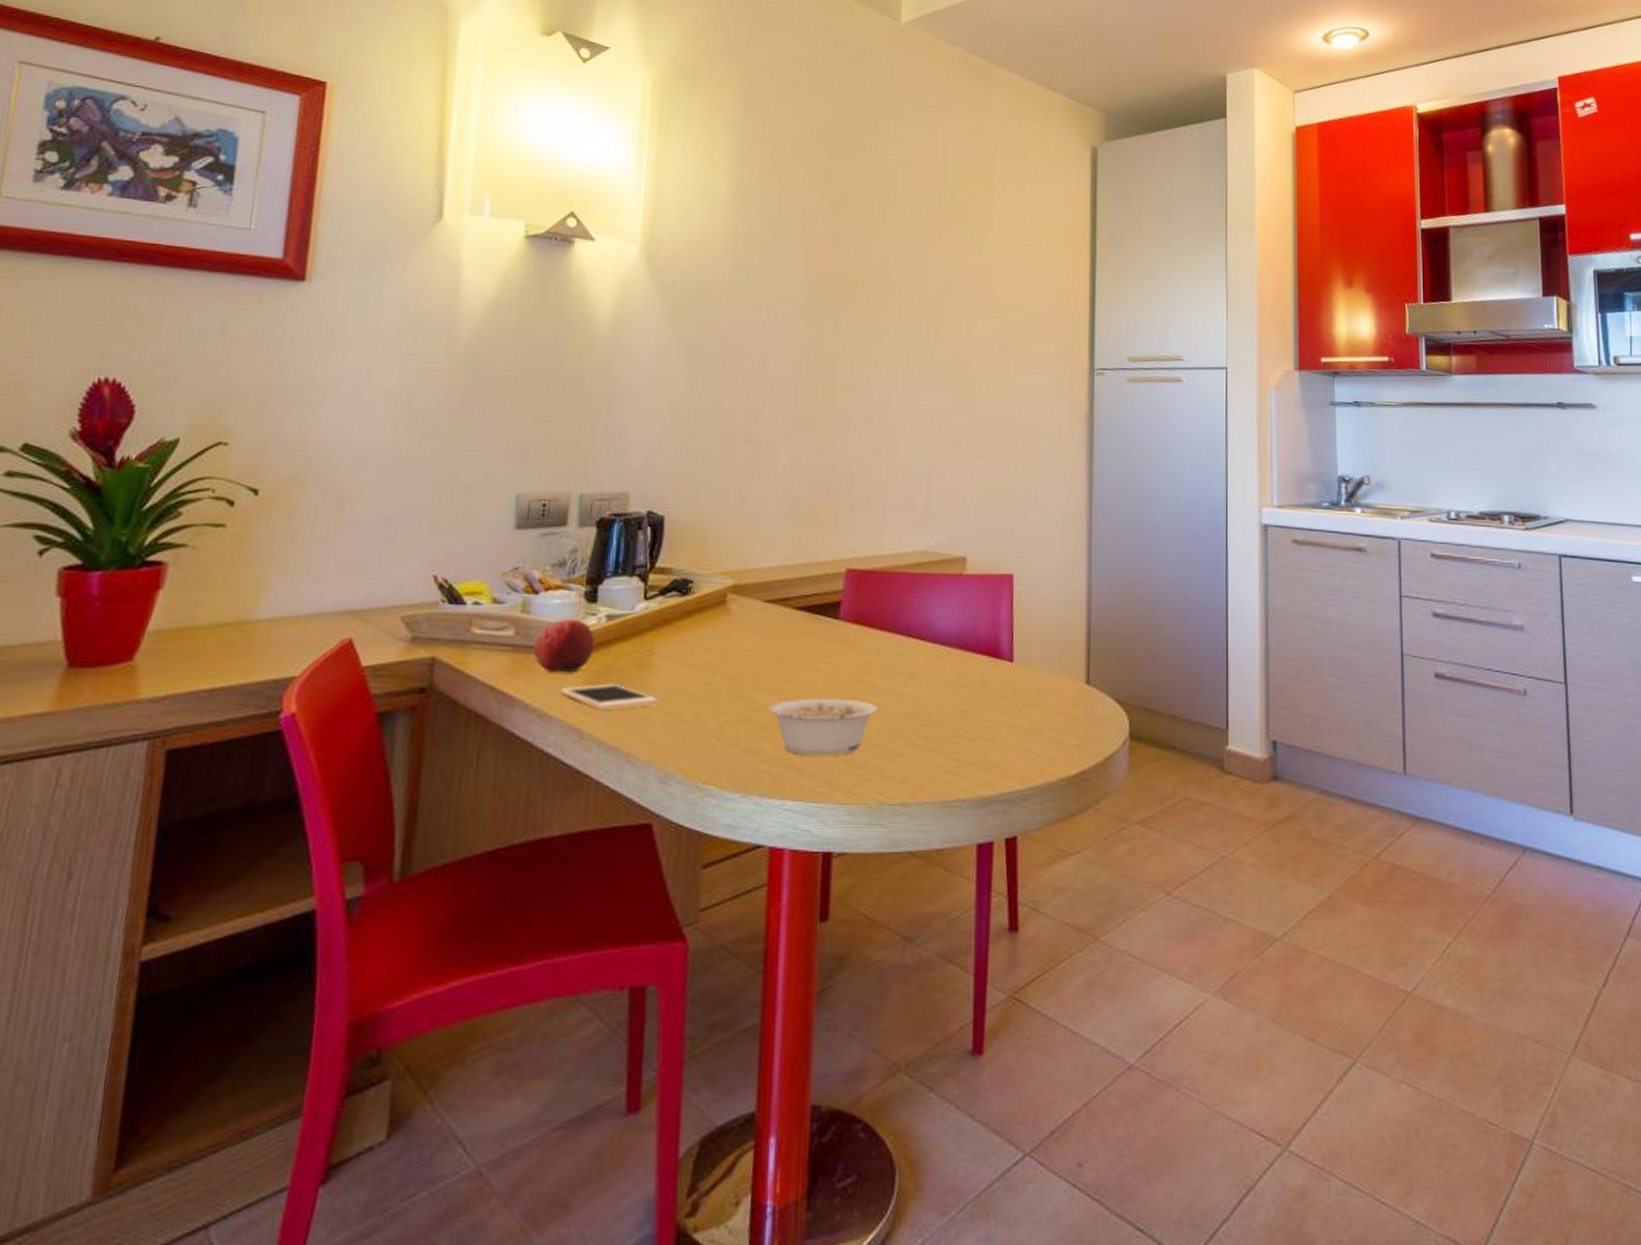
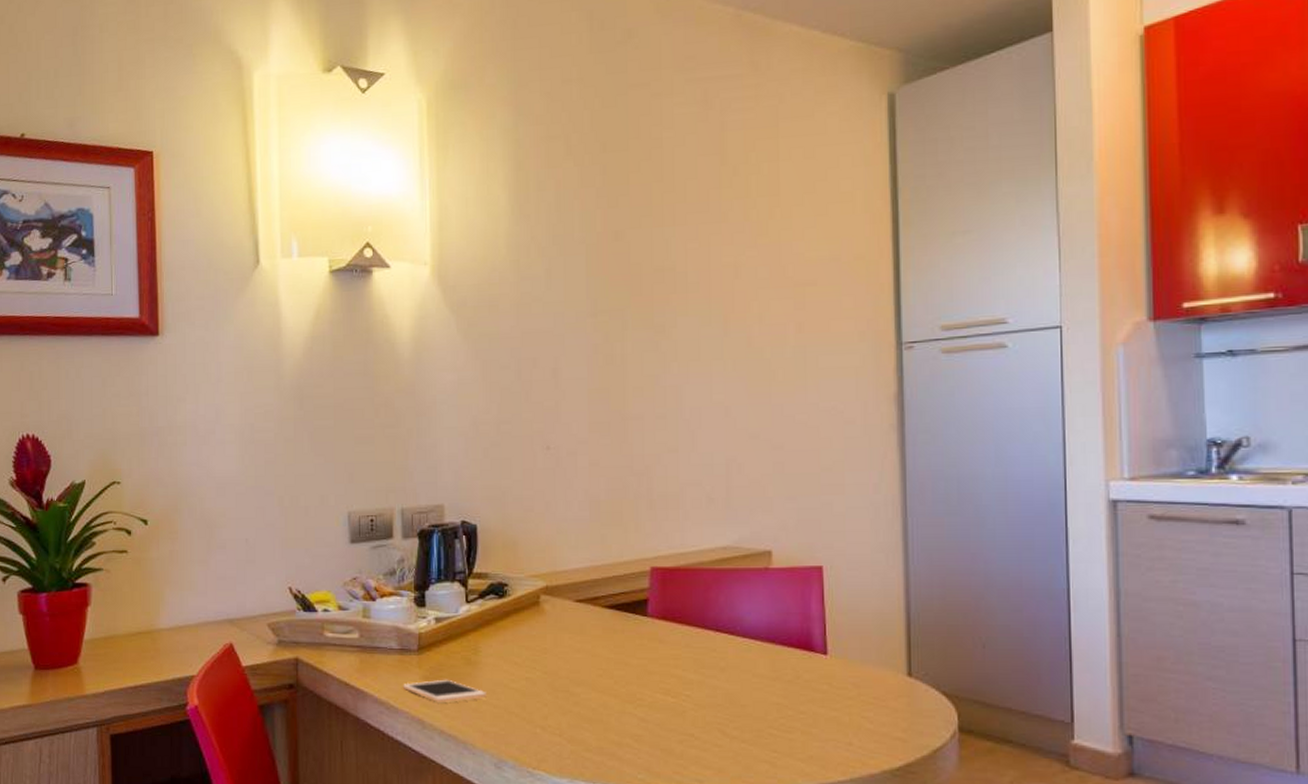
apple: present [532,618,596,673] -> none [376,621,428,670]
legume: present [769,698,878,756] -> none [588,691,691,746]

